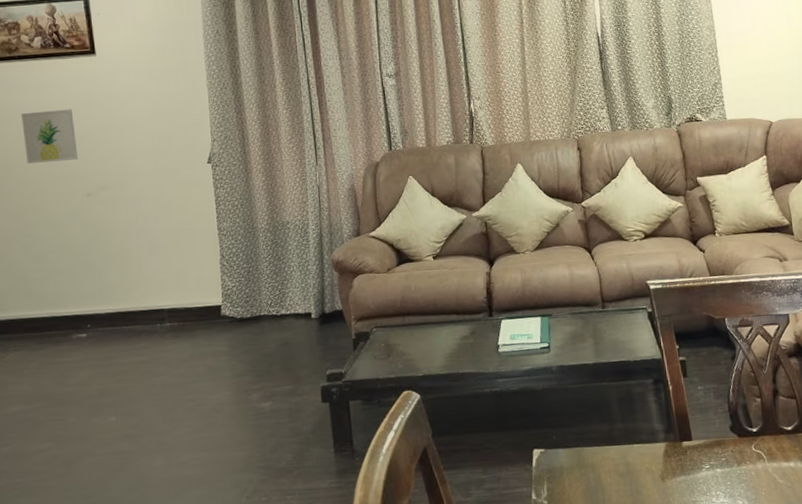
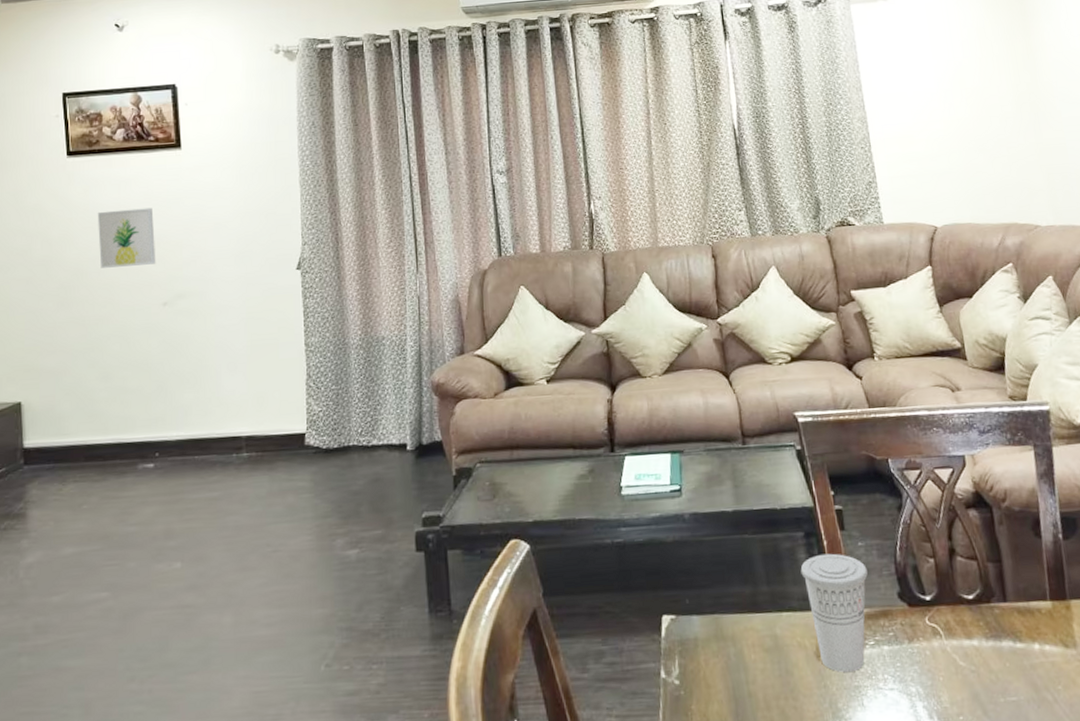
cup: none [649,396,705,491] -> present [800,553,868,673]

